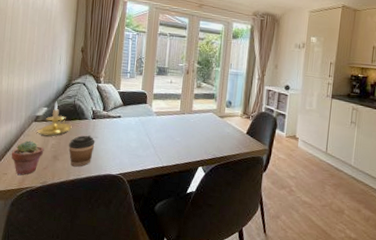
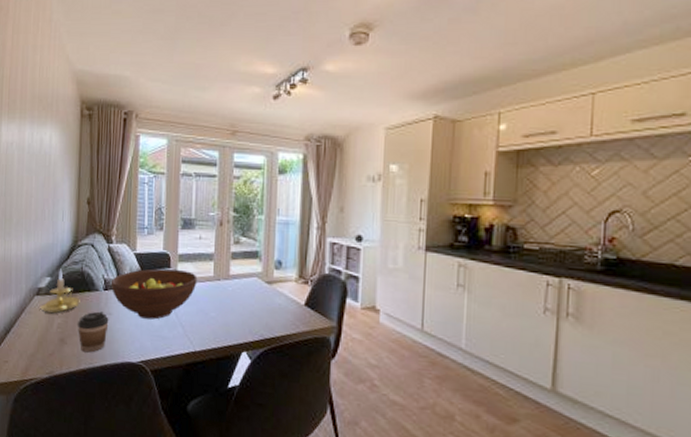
potted succulent: present [11,140,44,176] -> none [11,319,49,364]
fruit bowl: none [98,104,168,142] -> present [110,268,198,320]

